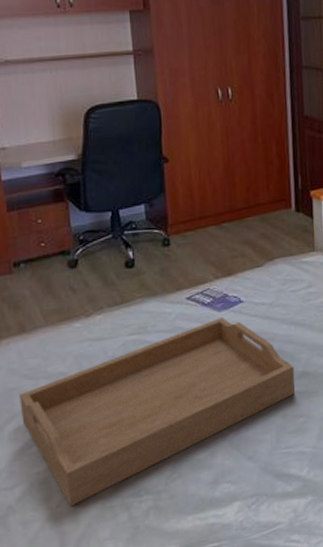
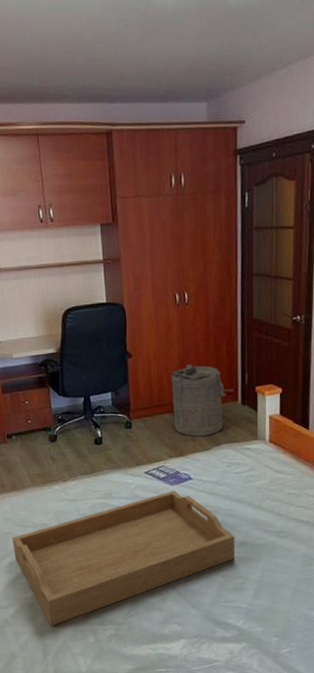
laundry hamper: none [215,168,287,252] -> present [171,364,234,437]

